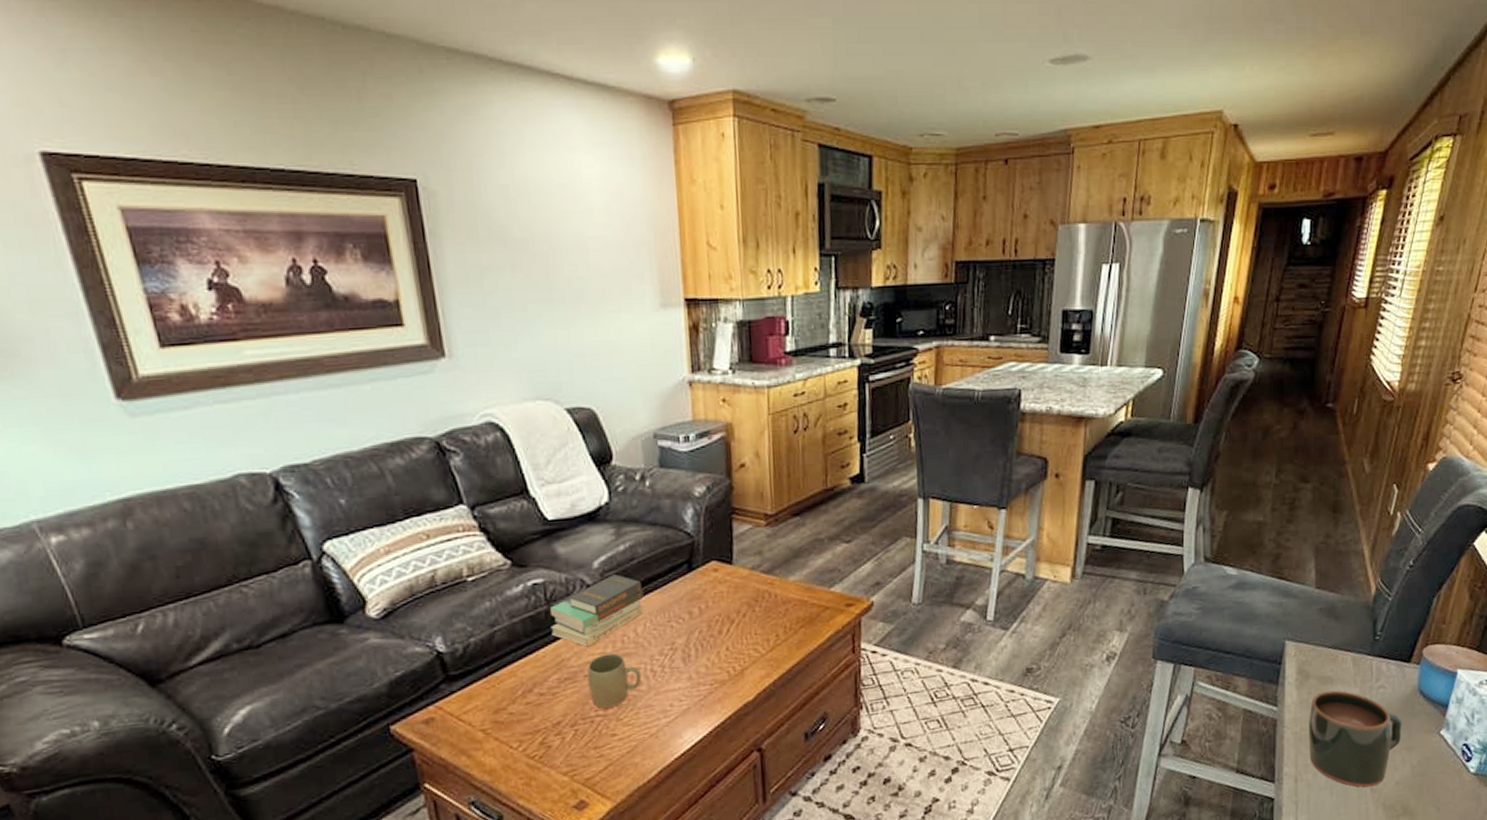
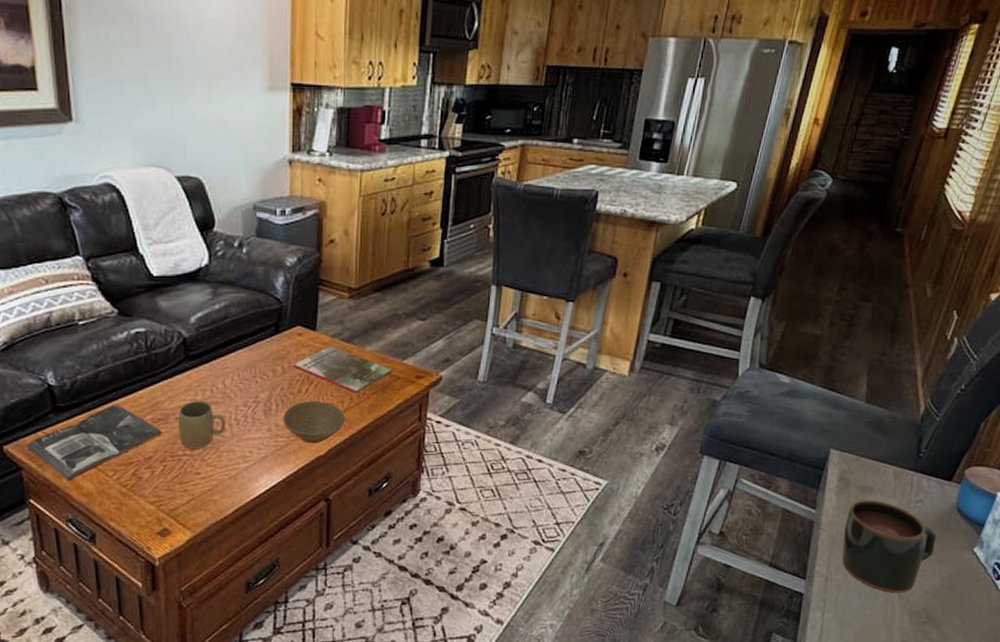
magazine: none [417,666,570,758] -> present [27,404,162,480]
books: present [549,574,644,647] -> none [148,330,234,393]
bowl: none [704,641,773,690] -> present [283,401,346,444]
magazine: none [710,580,820,629] -> present [292,346,393,393]

